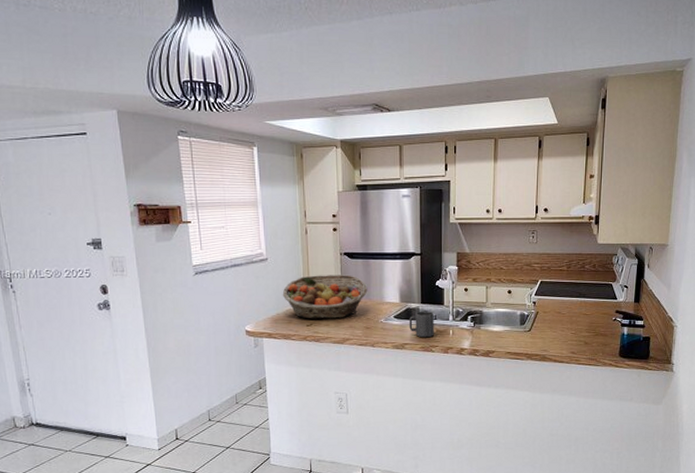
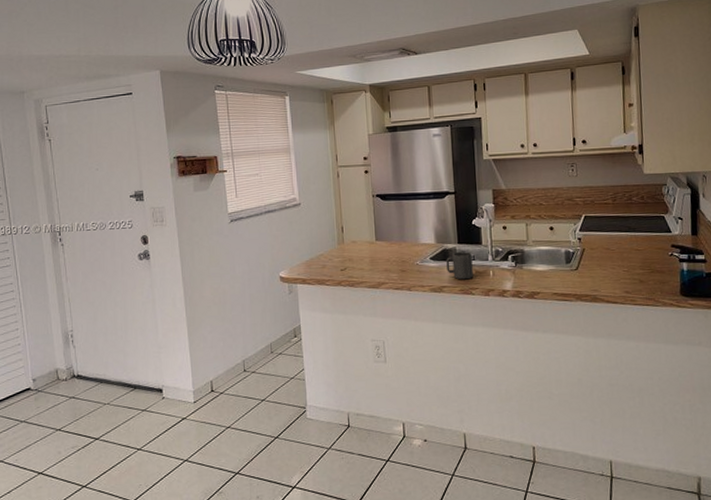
fruit basket: present [282,275,368,319] -> none [315,216,402,264]

